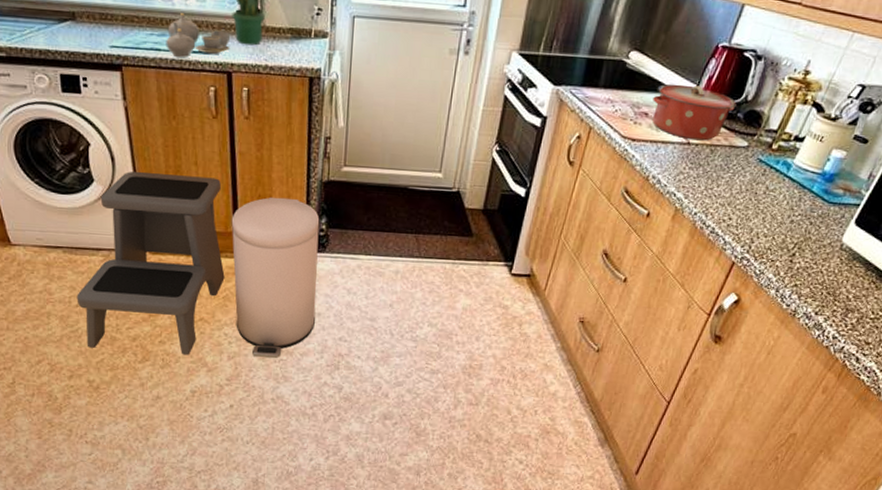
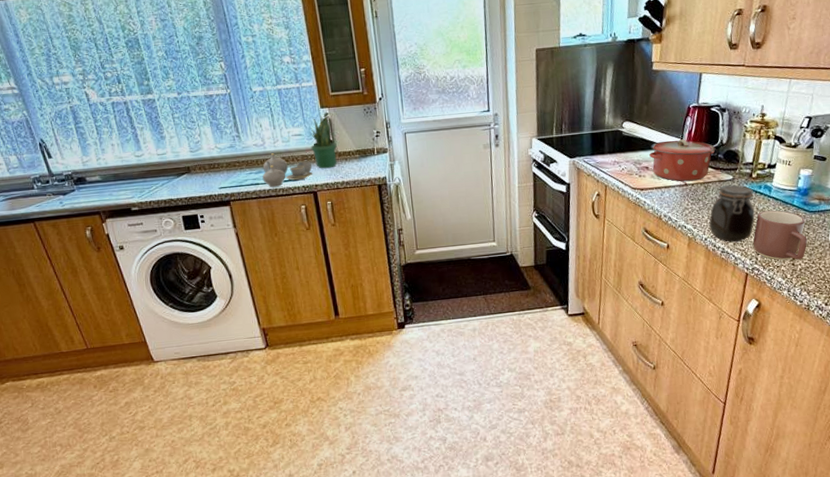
step stool: present [77,171,225,355] -> none [212,277,334,441]
pedal bin: present [231,197,320,358] -> none [332,283,414,424]
jar: none [703,152,768,223] -> present [709,184,755,242]
mug: none [749,191,821,257] -> present [753,210,808,261]

